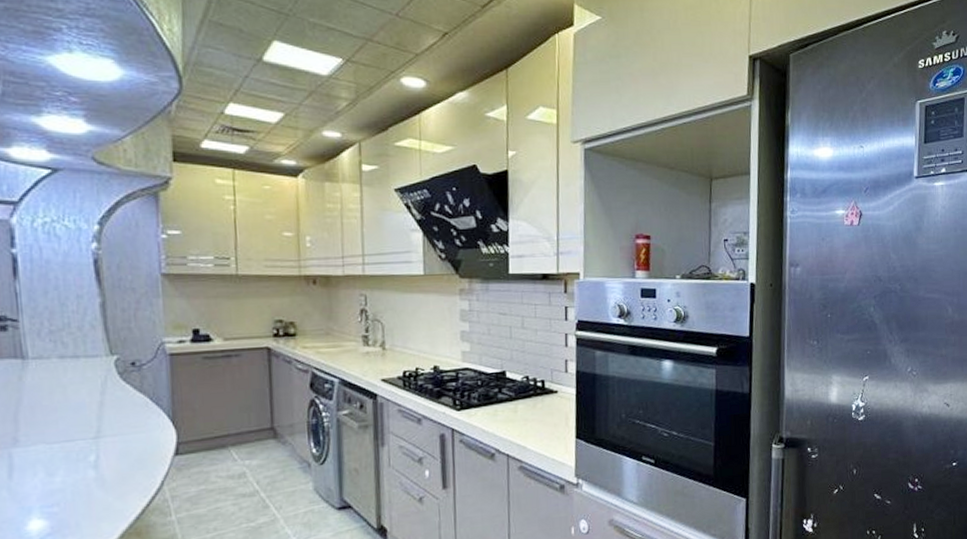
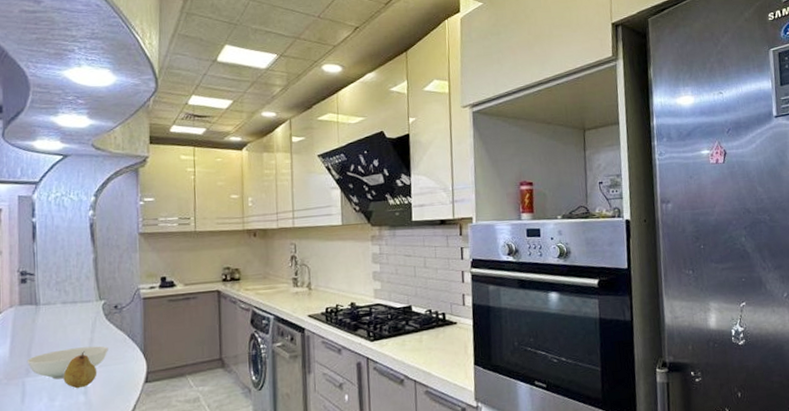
bowl: none [13,410,125,451] -> present [26,345,108,380]
fruit: none [64,416,111,462] -> present [63,351,97,389]

